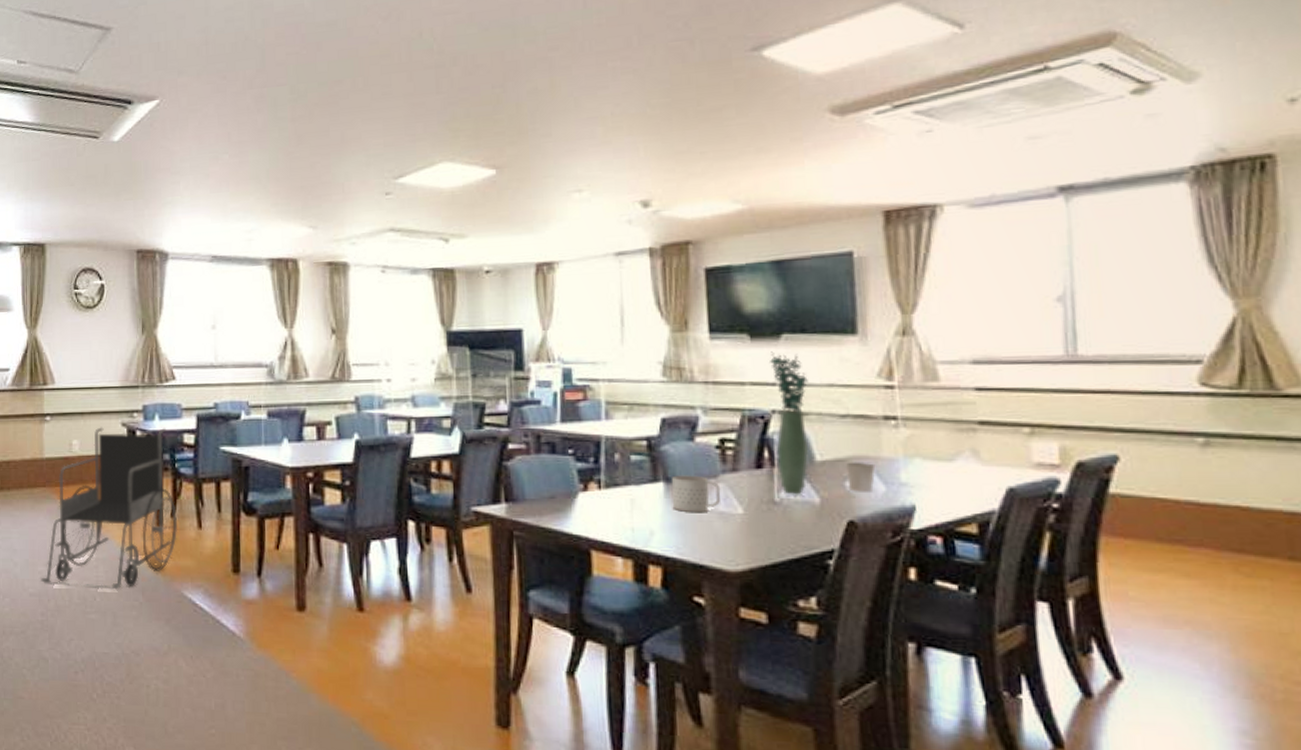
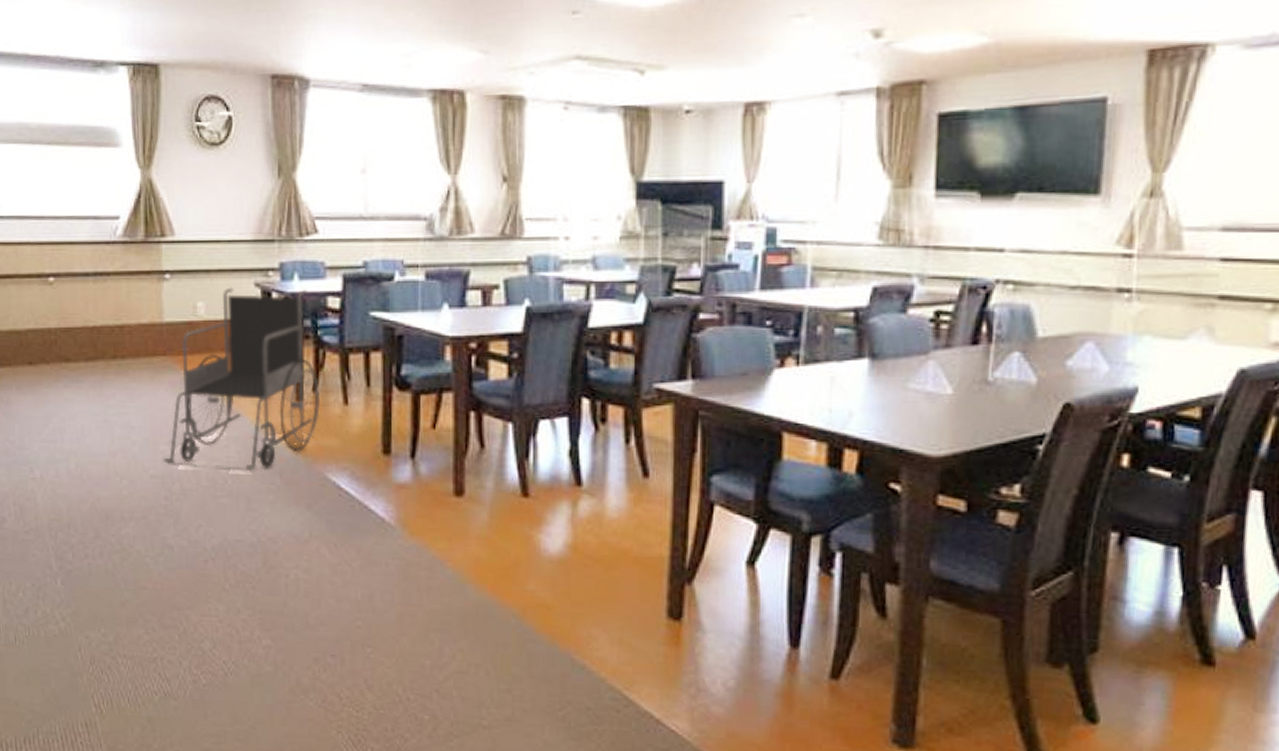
mug: present [671,475,721,513] -> none [876,351,931,393]
vase: present [770,351,810,497] -> none [995,212,1039,376]
cup: present [846,462,876,492] -> none [1068,338,1102,372]

